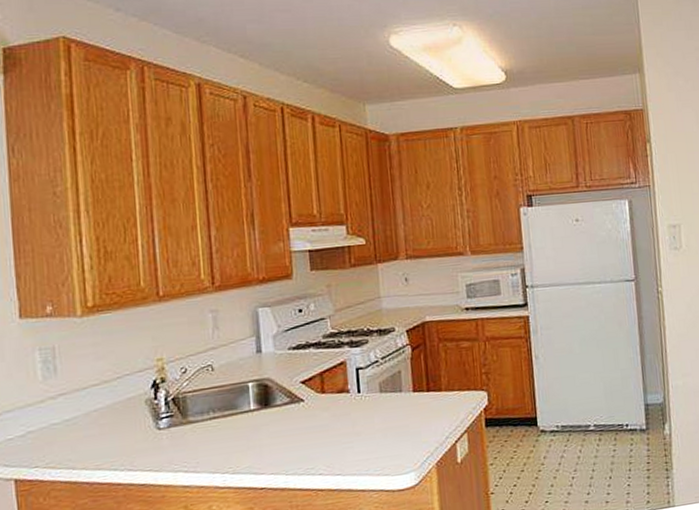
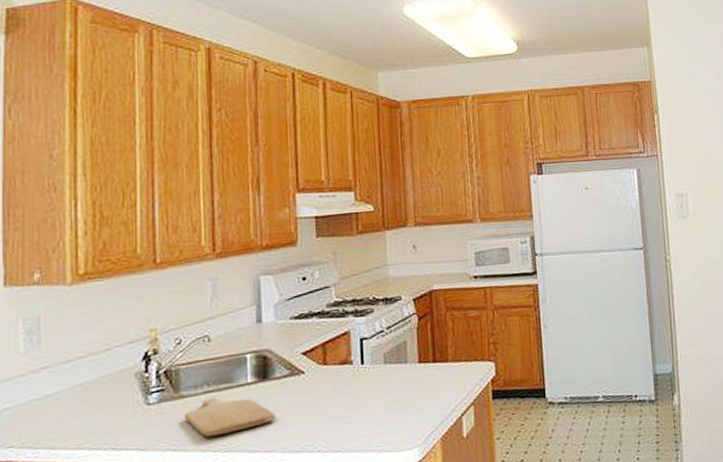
chopping board: none [192,423,278,459] -> present [184,397,276,437]

